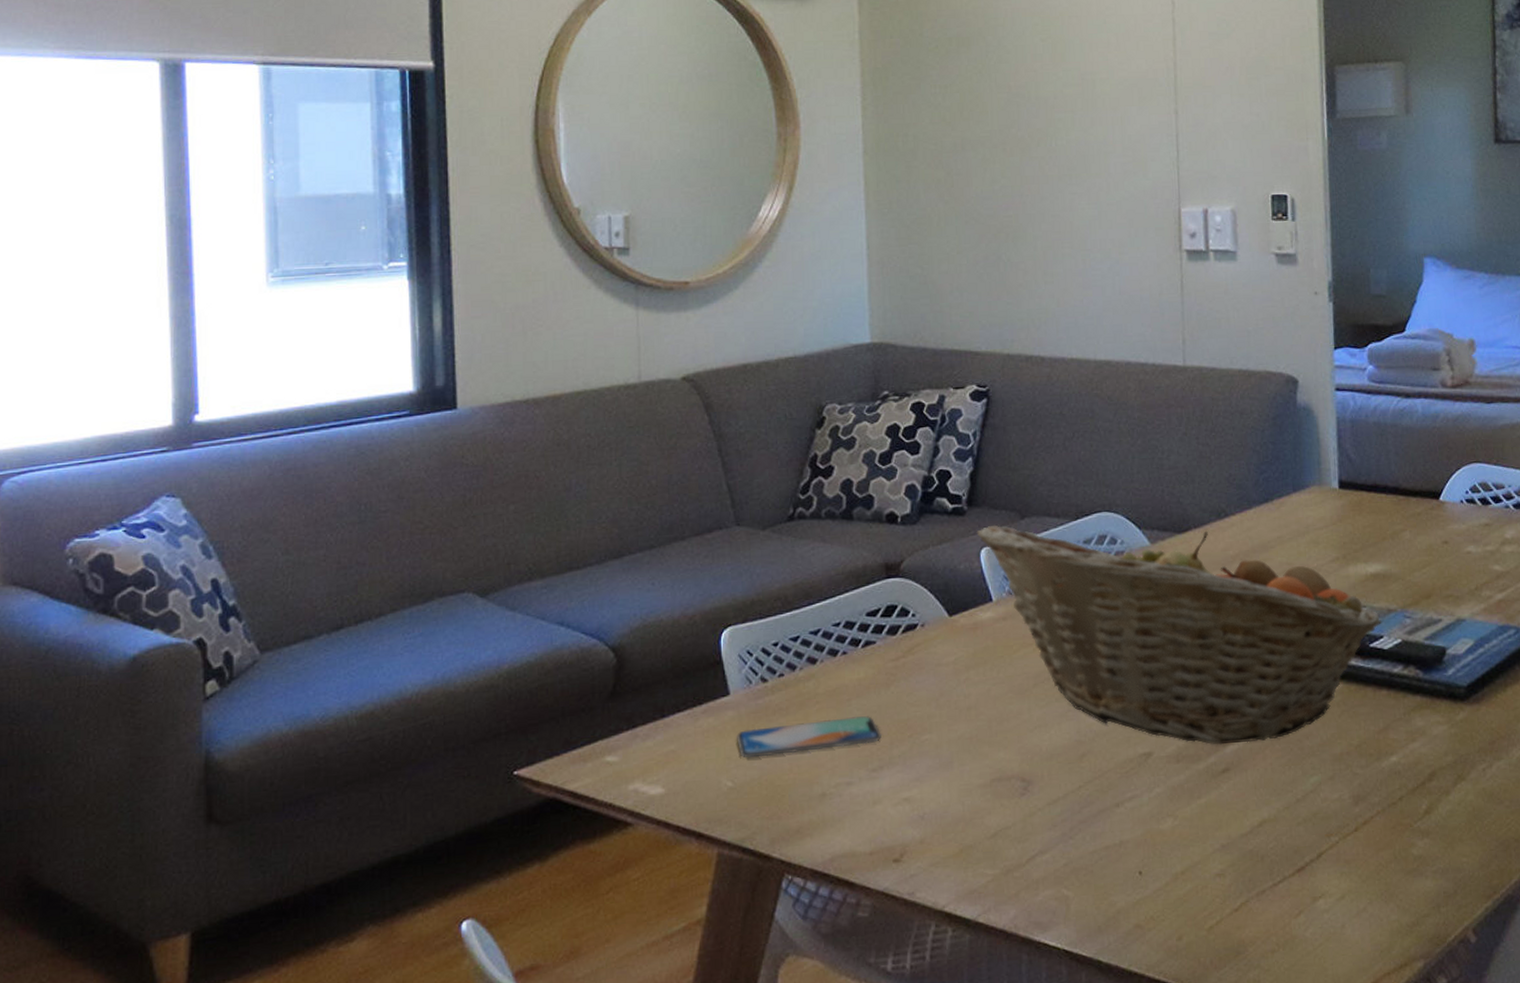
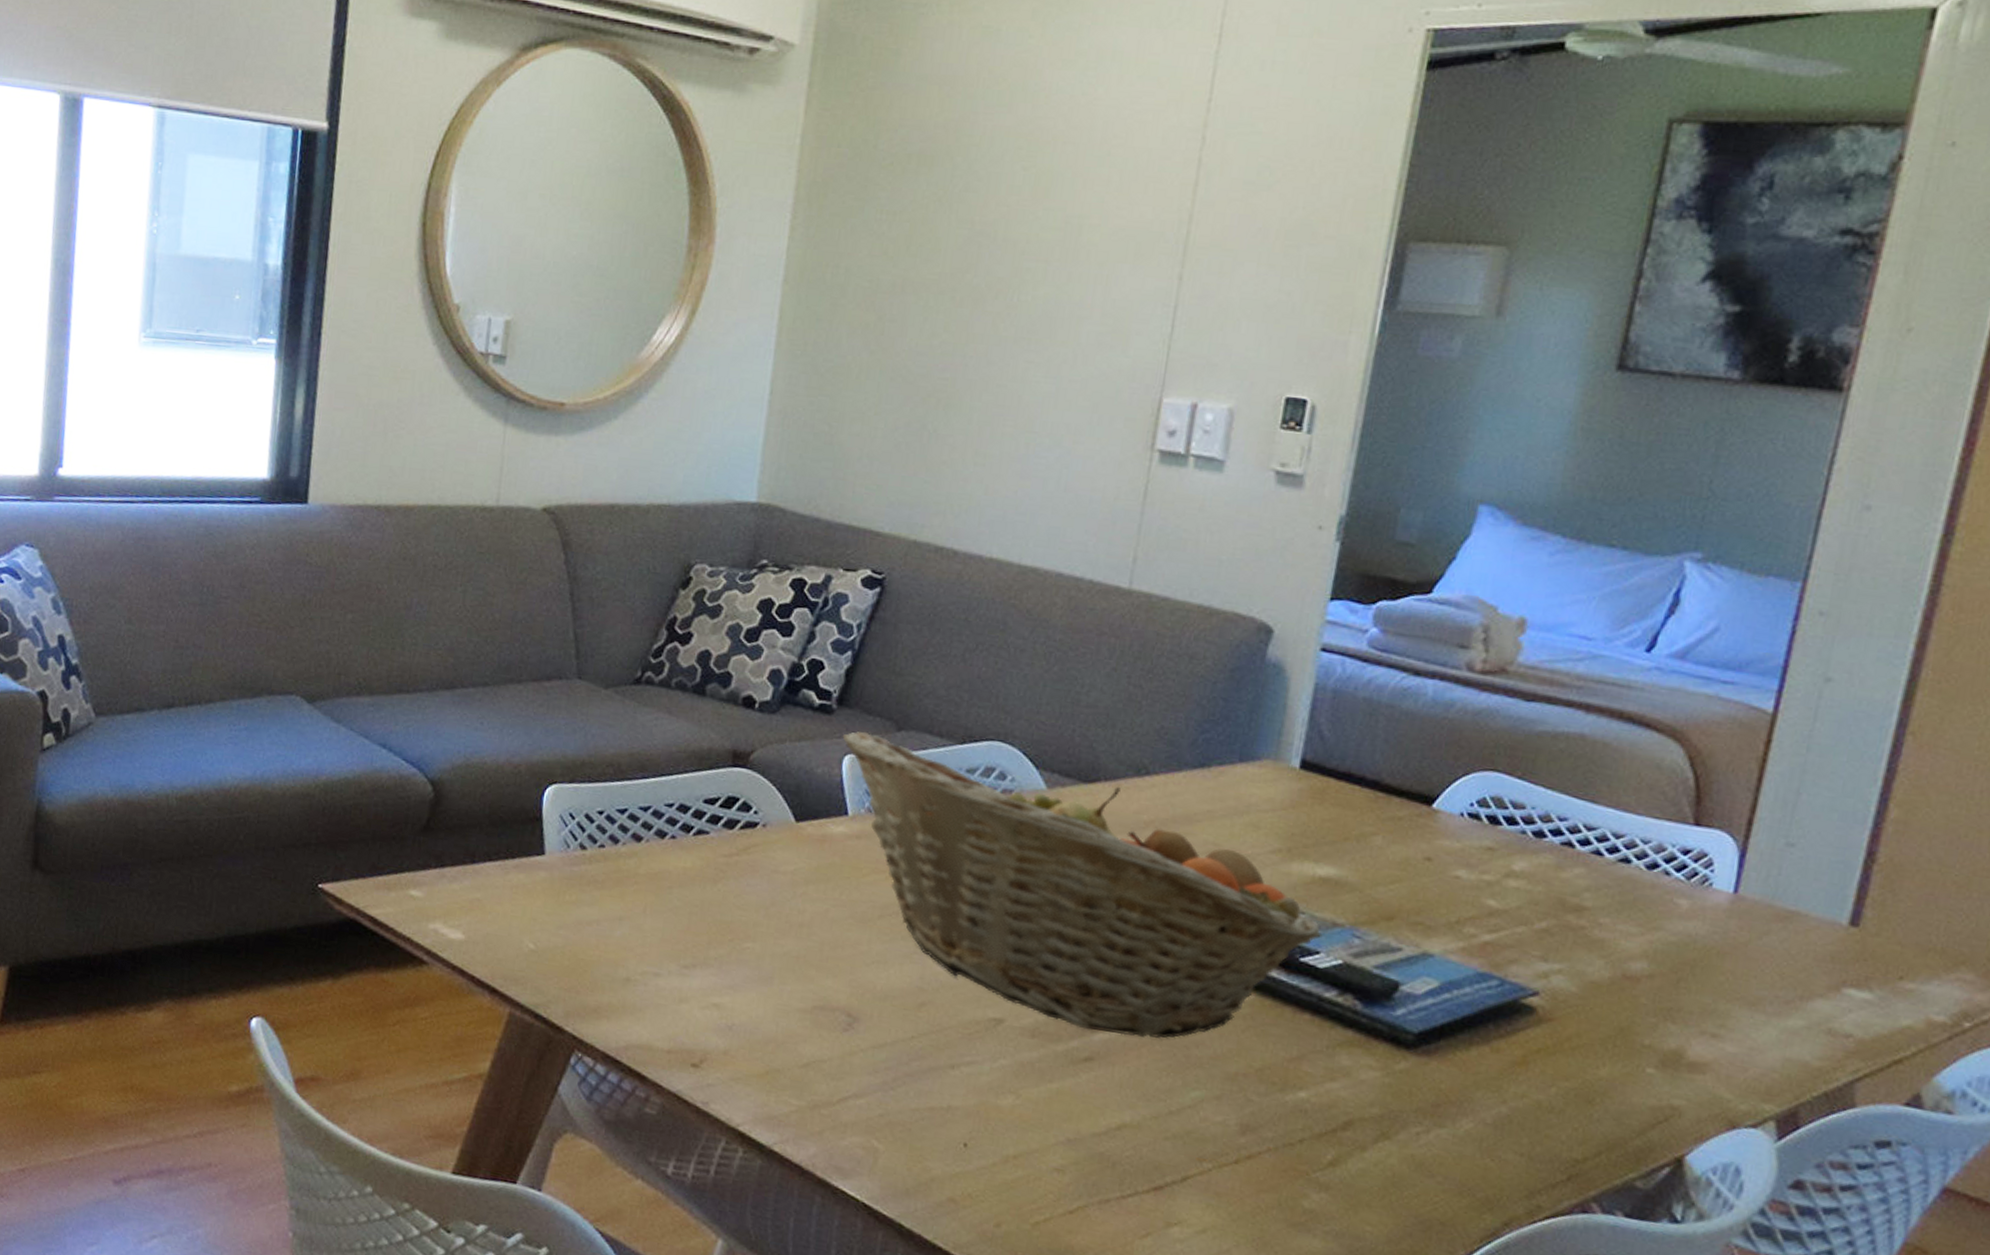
smartphone: present [737,716,881,758] -> none [545,894,700,938]

